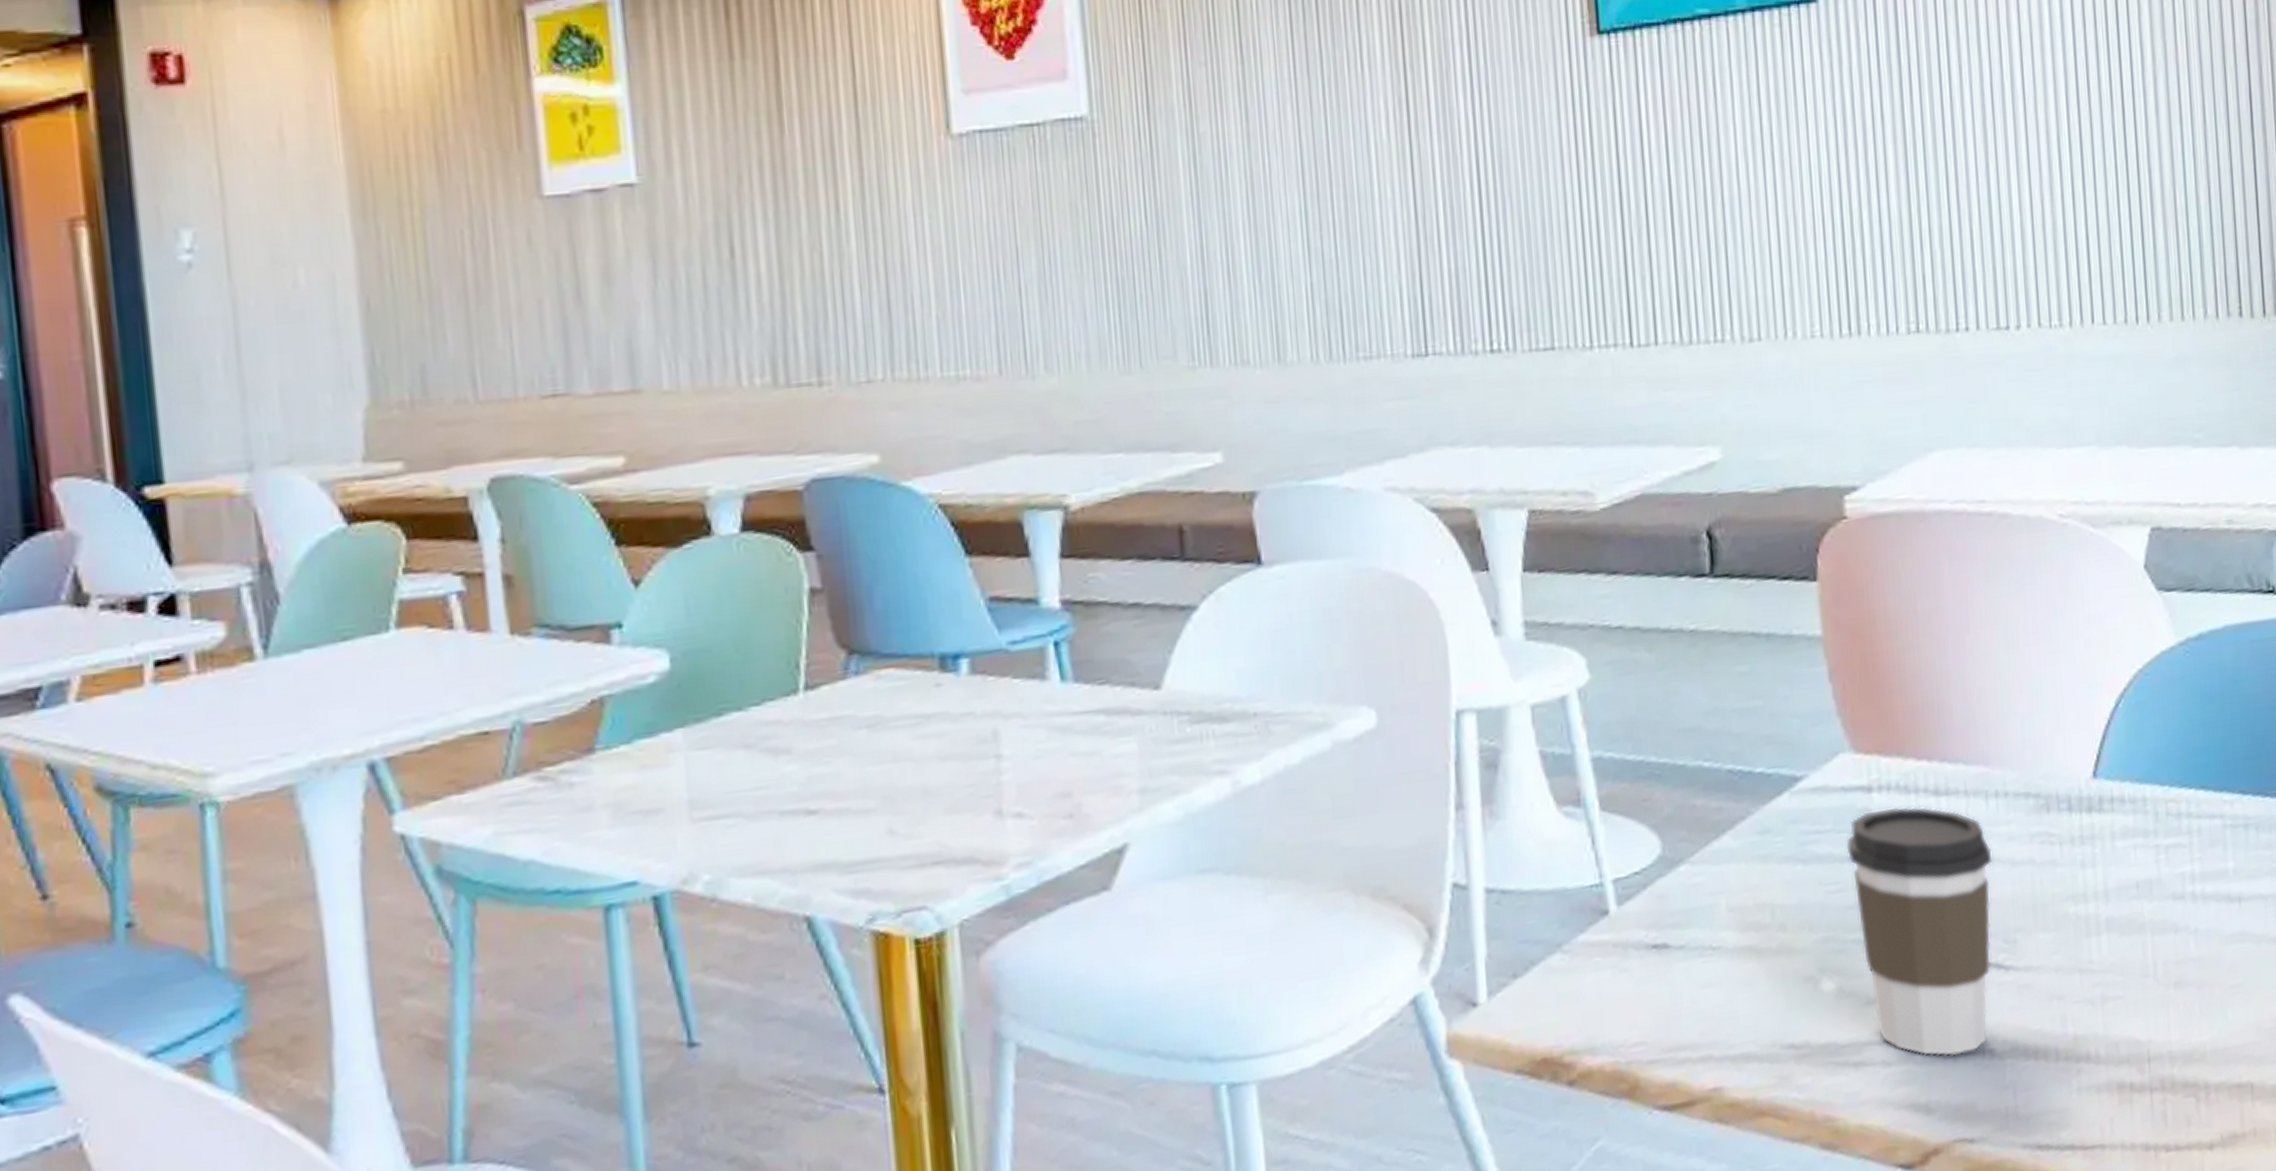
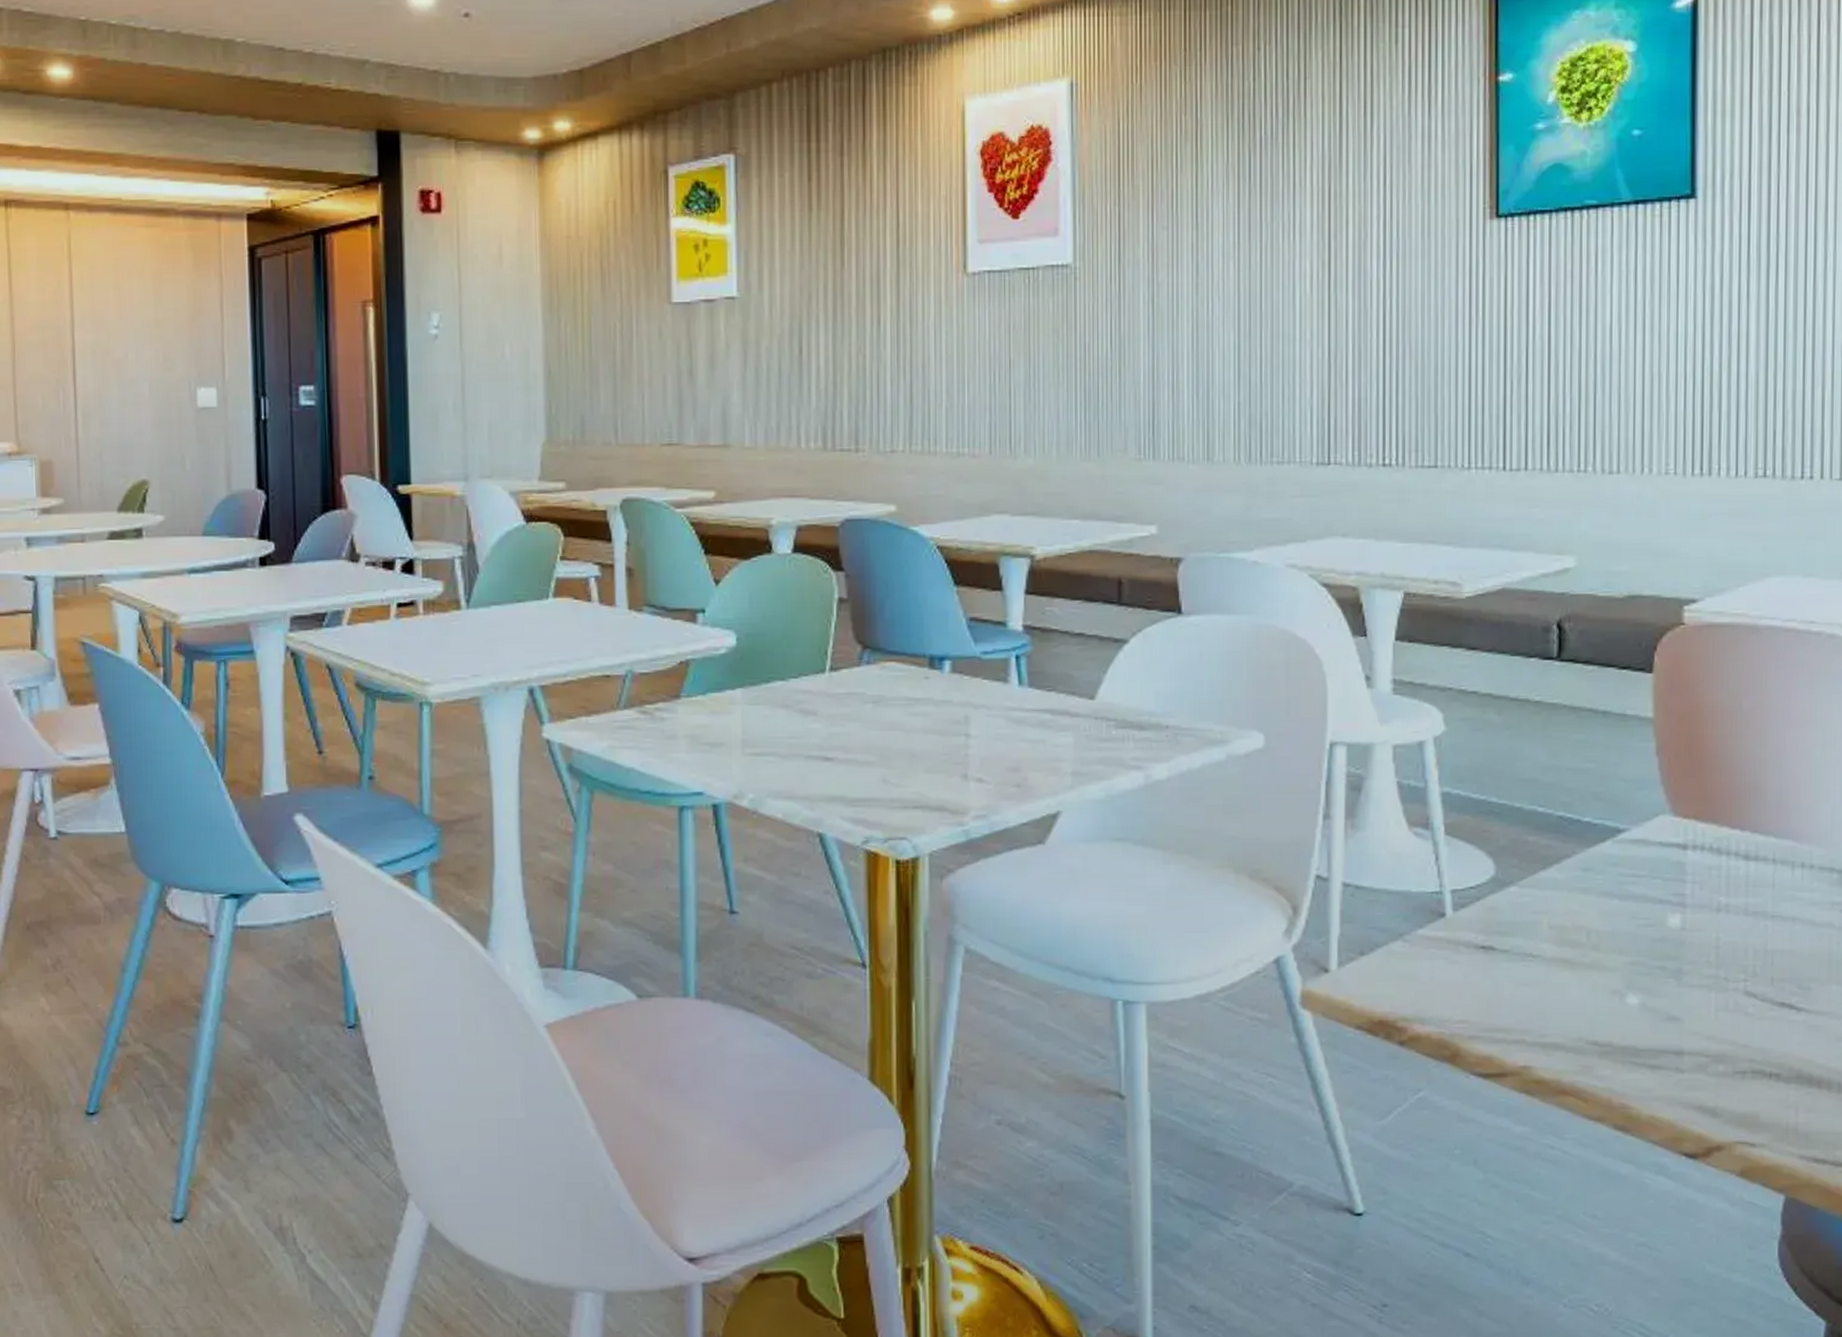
coffee cup: present [1846,806,1992,1057] -> none [1659,864,1794,1074]

